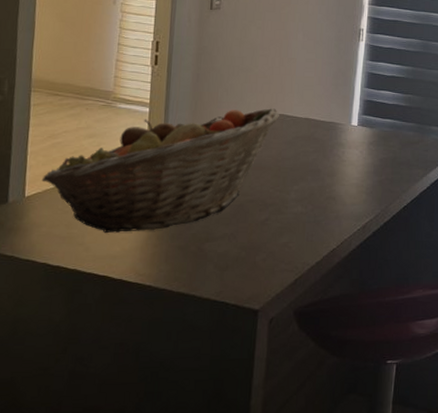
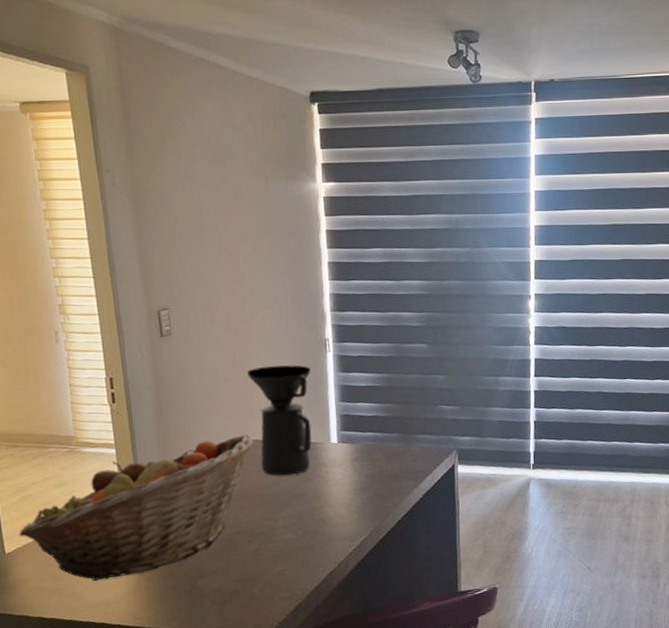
coffee maker: none [283,47,343,151] -> present [246,365,312,476]

